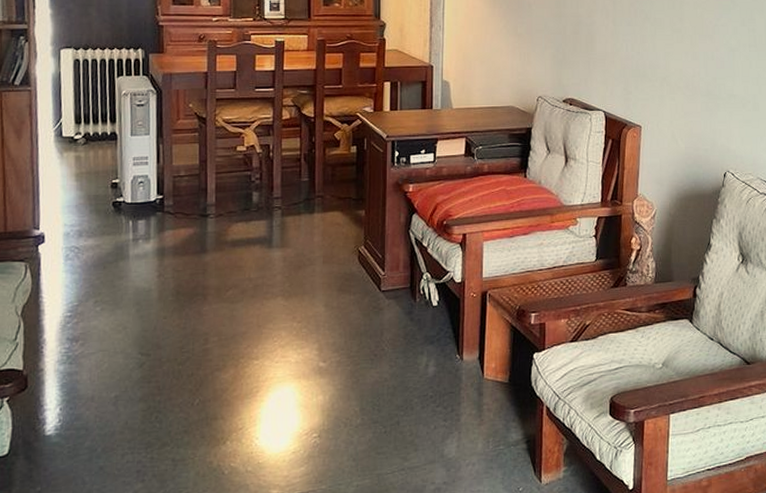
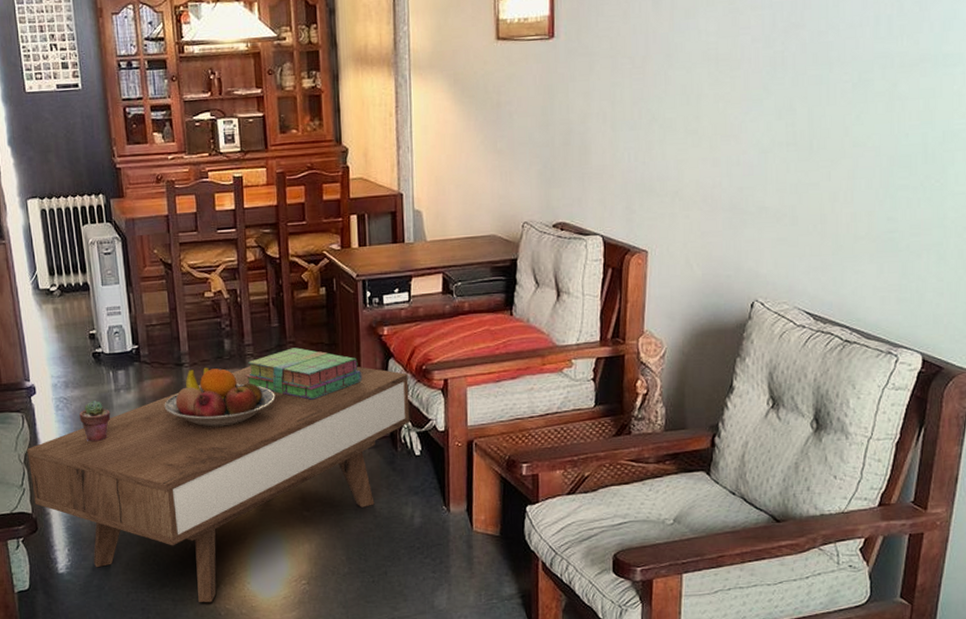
coffee table: none [26,218,430,462] -> present [27,366,410,603]
potted succulent: none [90,250,126,293] -> present [79,400,111,442]
fruit bowl: none [184,218,300,278] -> present [164,366,276,427]
stack of books: none [271,201,386,252] -> present [245,347,362,400]

